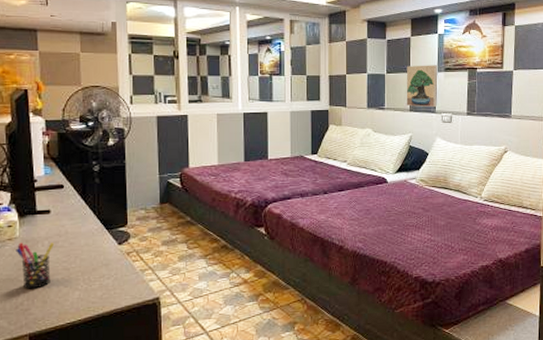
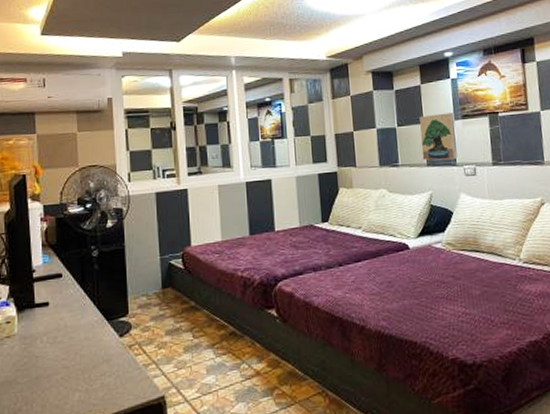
pen holder: present [16,242,54,289] -> none [14,338,53,393]

